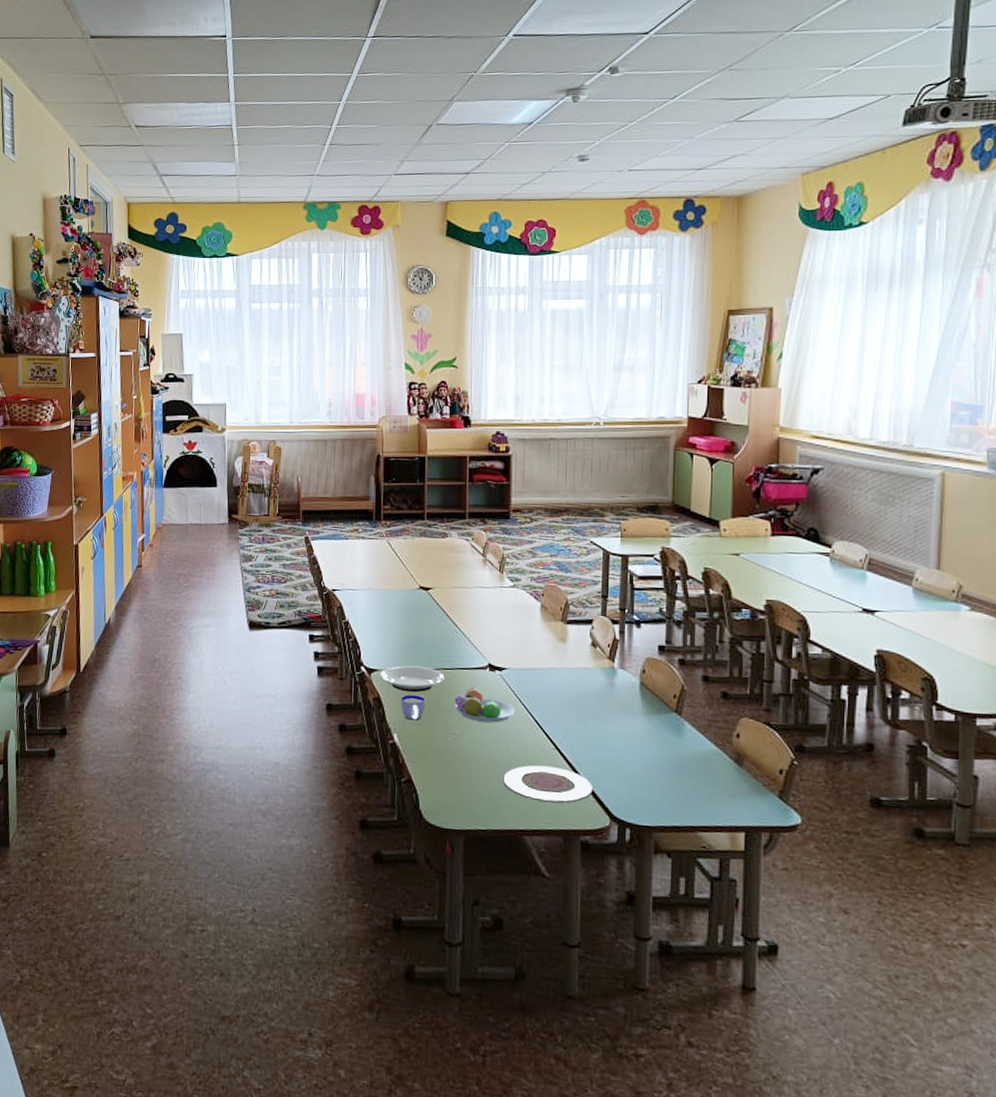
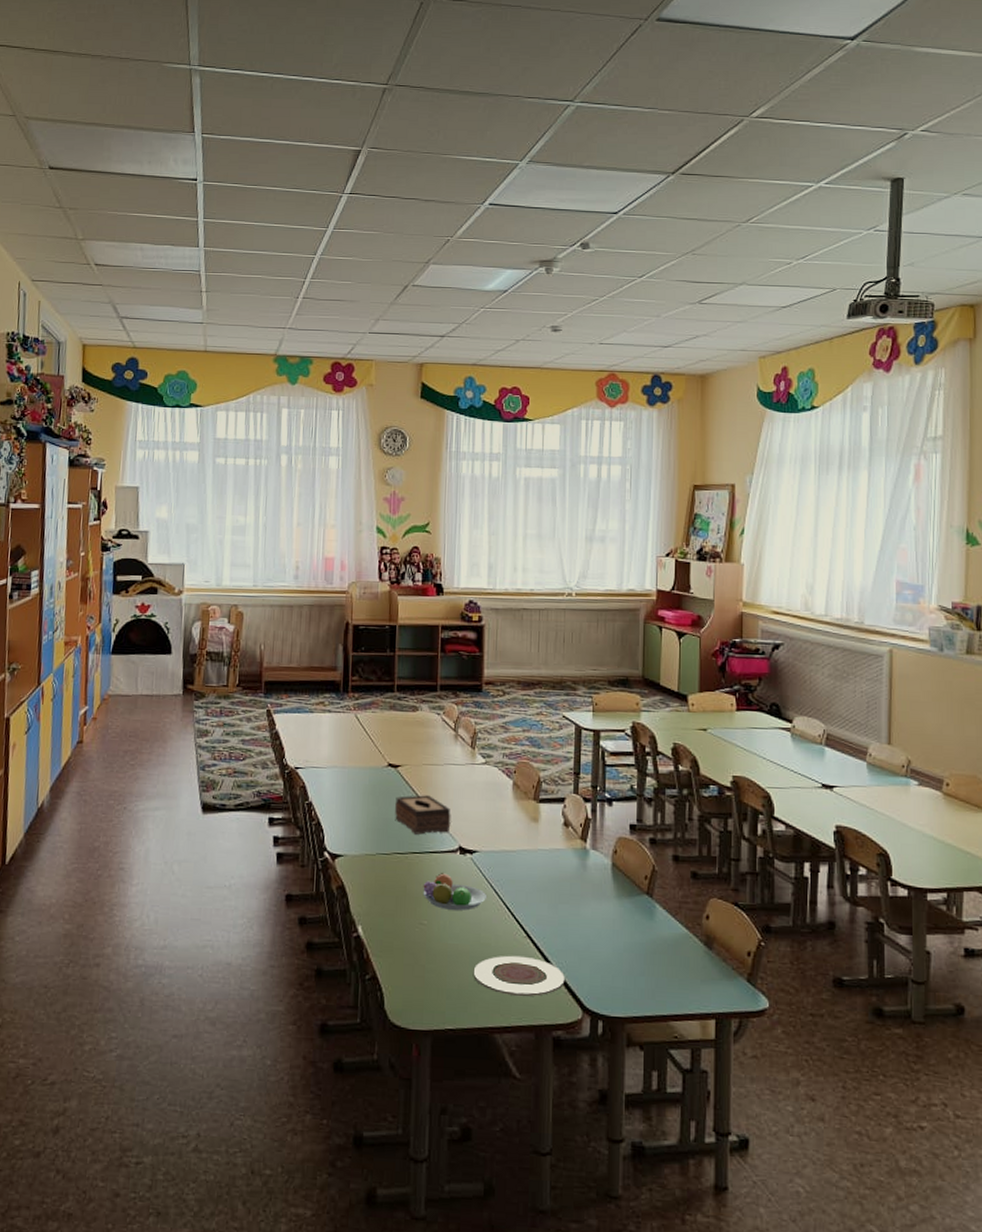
plate: present [379,665,445,693] -> none [343,850,413,880]
cup: present [401,695,426,721] -> none [366,882,393,910]
tissue box: none [427,615,481,652] -> present [395,795,451,835]

